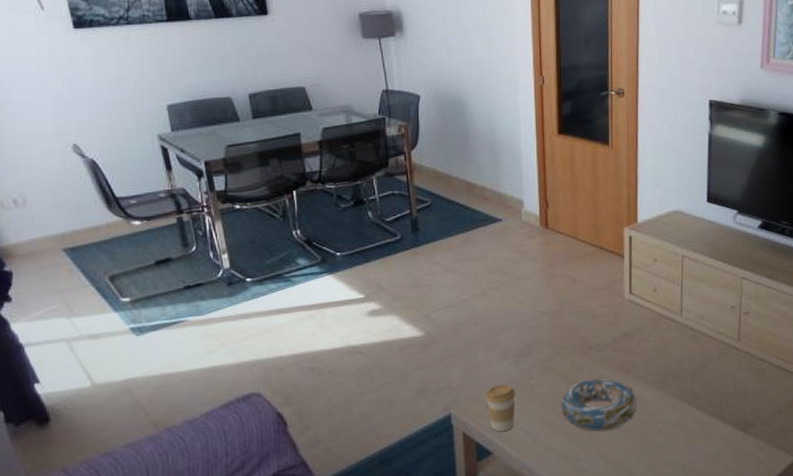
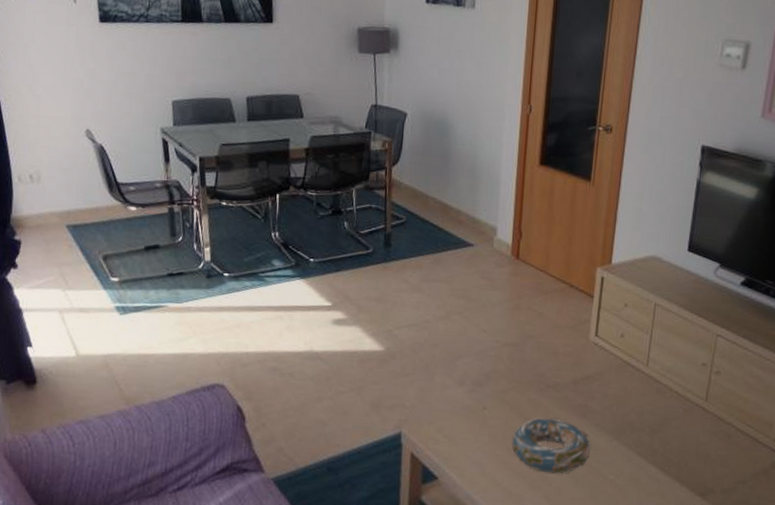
coffee cup: present [485,384,515,432] -> none [437,410,468,459]

